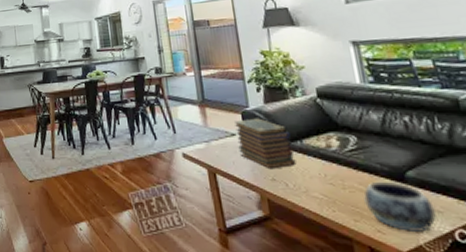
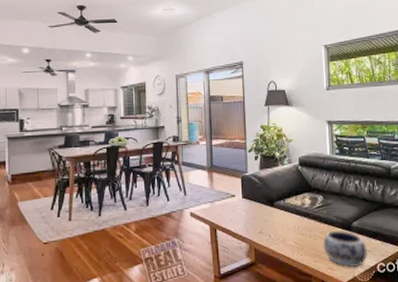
book stack: present [234,118,297,170] -> none [235,182,279,224]

